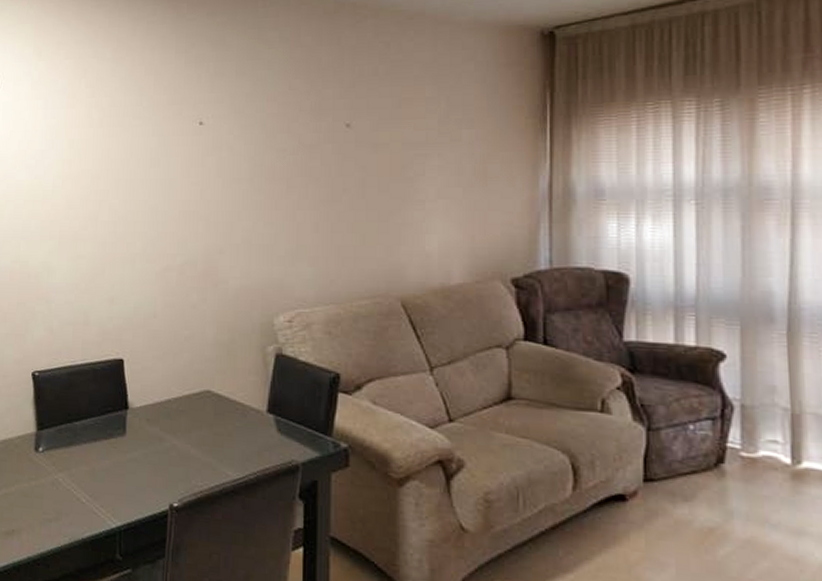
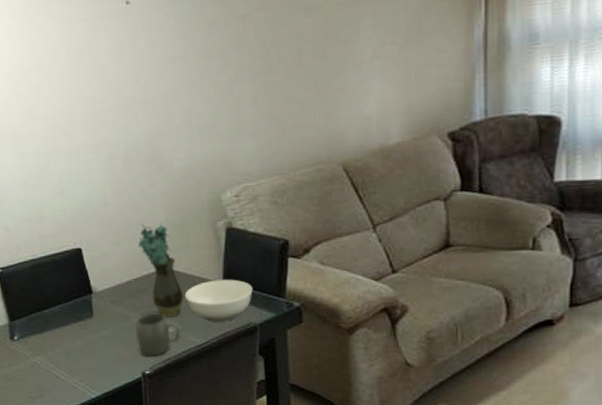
mug: none [167,437,216,488] -> present [134,313,181,356]
vase: none [183,340,223,445] -> present [138,222,183,318]
bowl: none [224,408,298,456] -> present [184,279,253,322]

